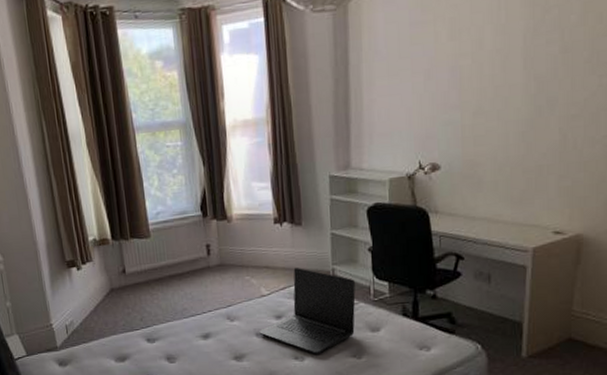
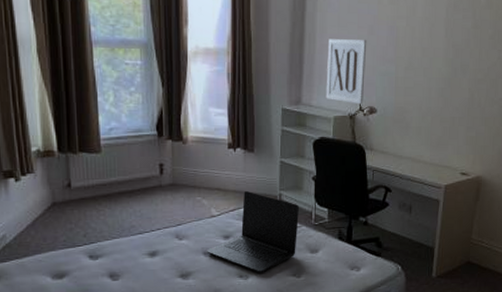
wall art: none [377,86,424,162] -> present [326,39,367,105]

